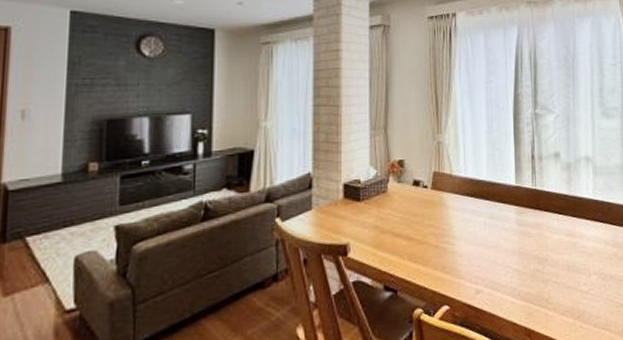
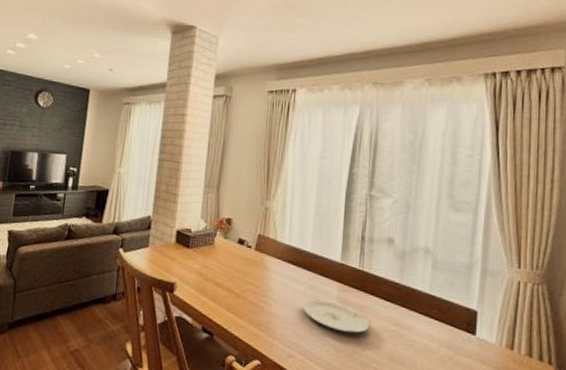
plate: none [483,226,547,255] -> present [301,298,370,334]

